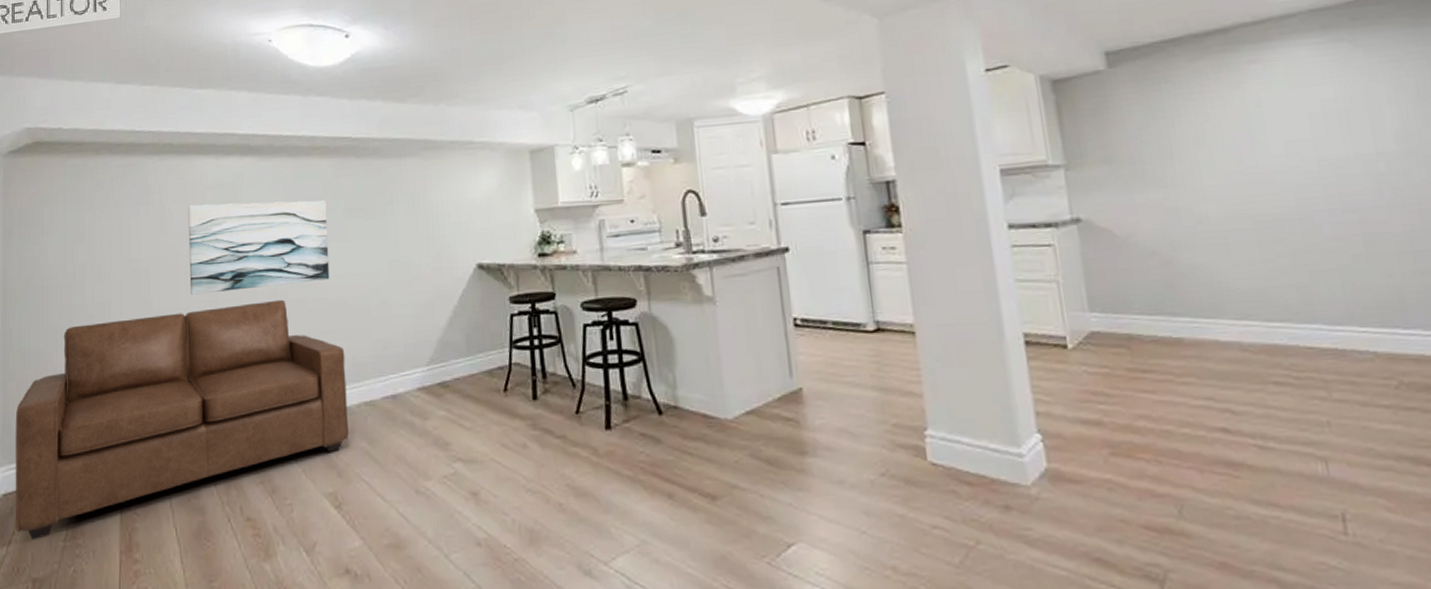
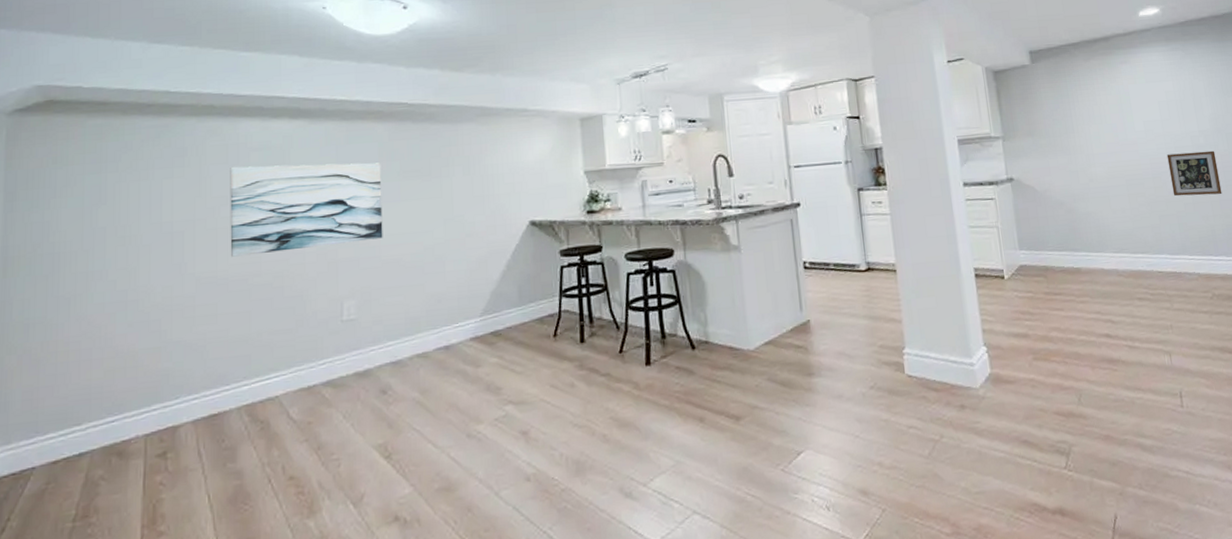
sofa: present [15,299,349,540] -> none [10,259,400,525]
picture frame: none [1322,180,1417,245] -> present [1166,150,1222,197]

